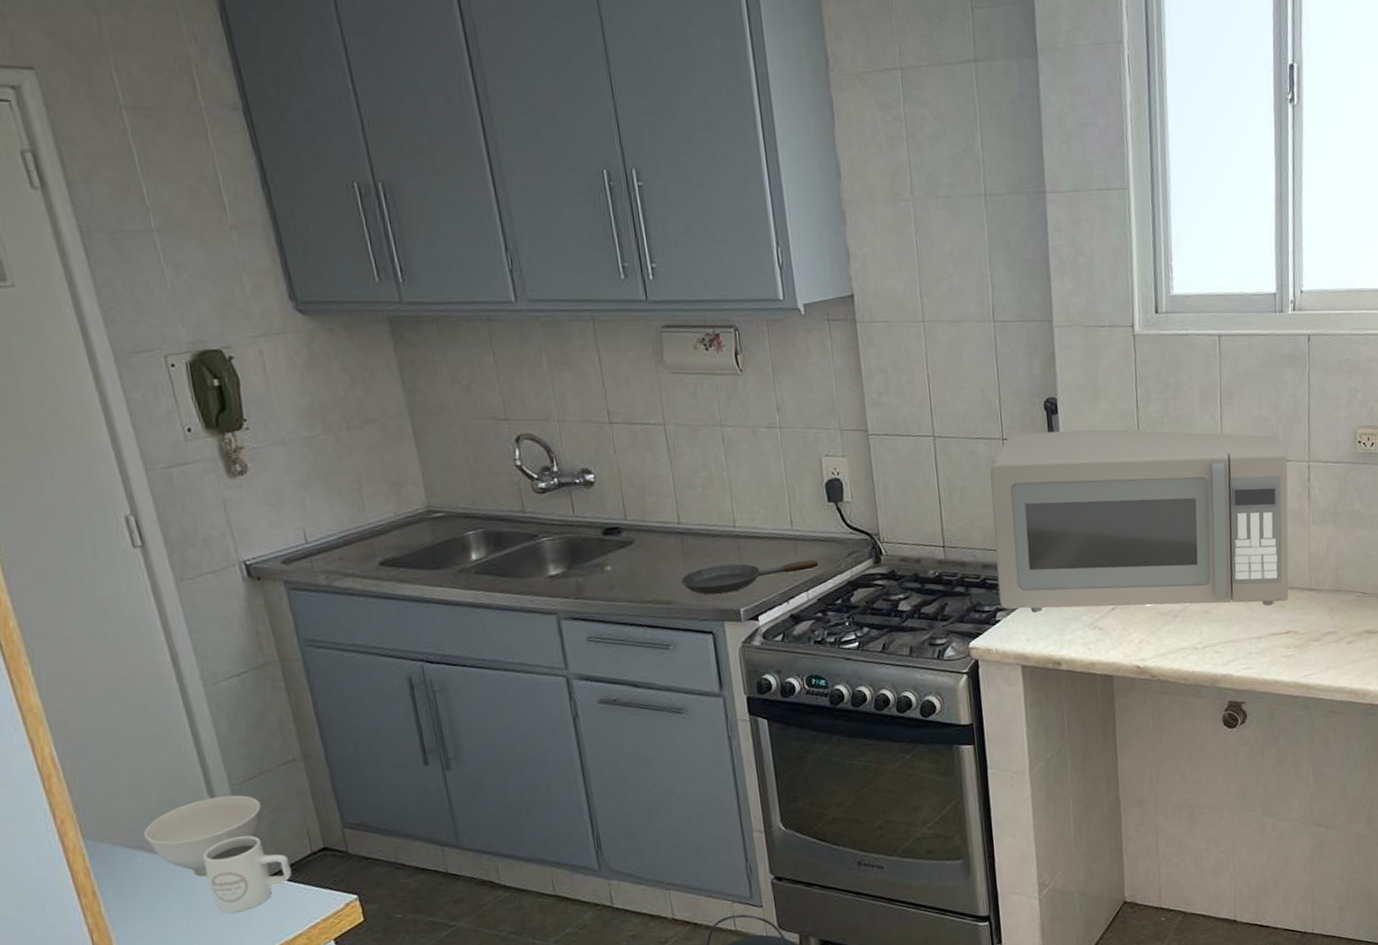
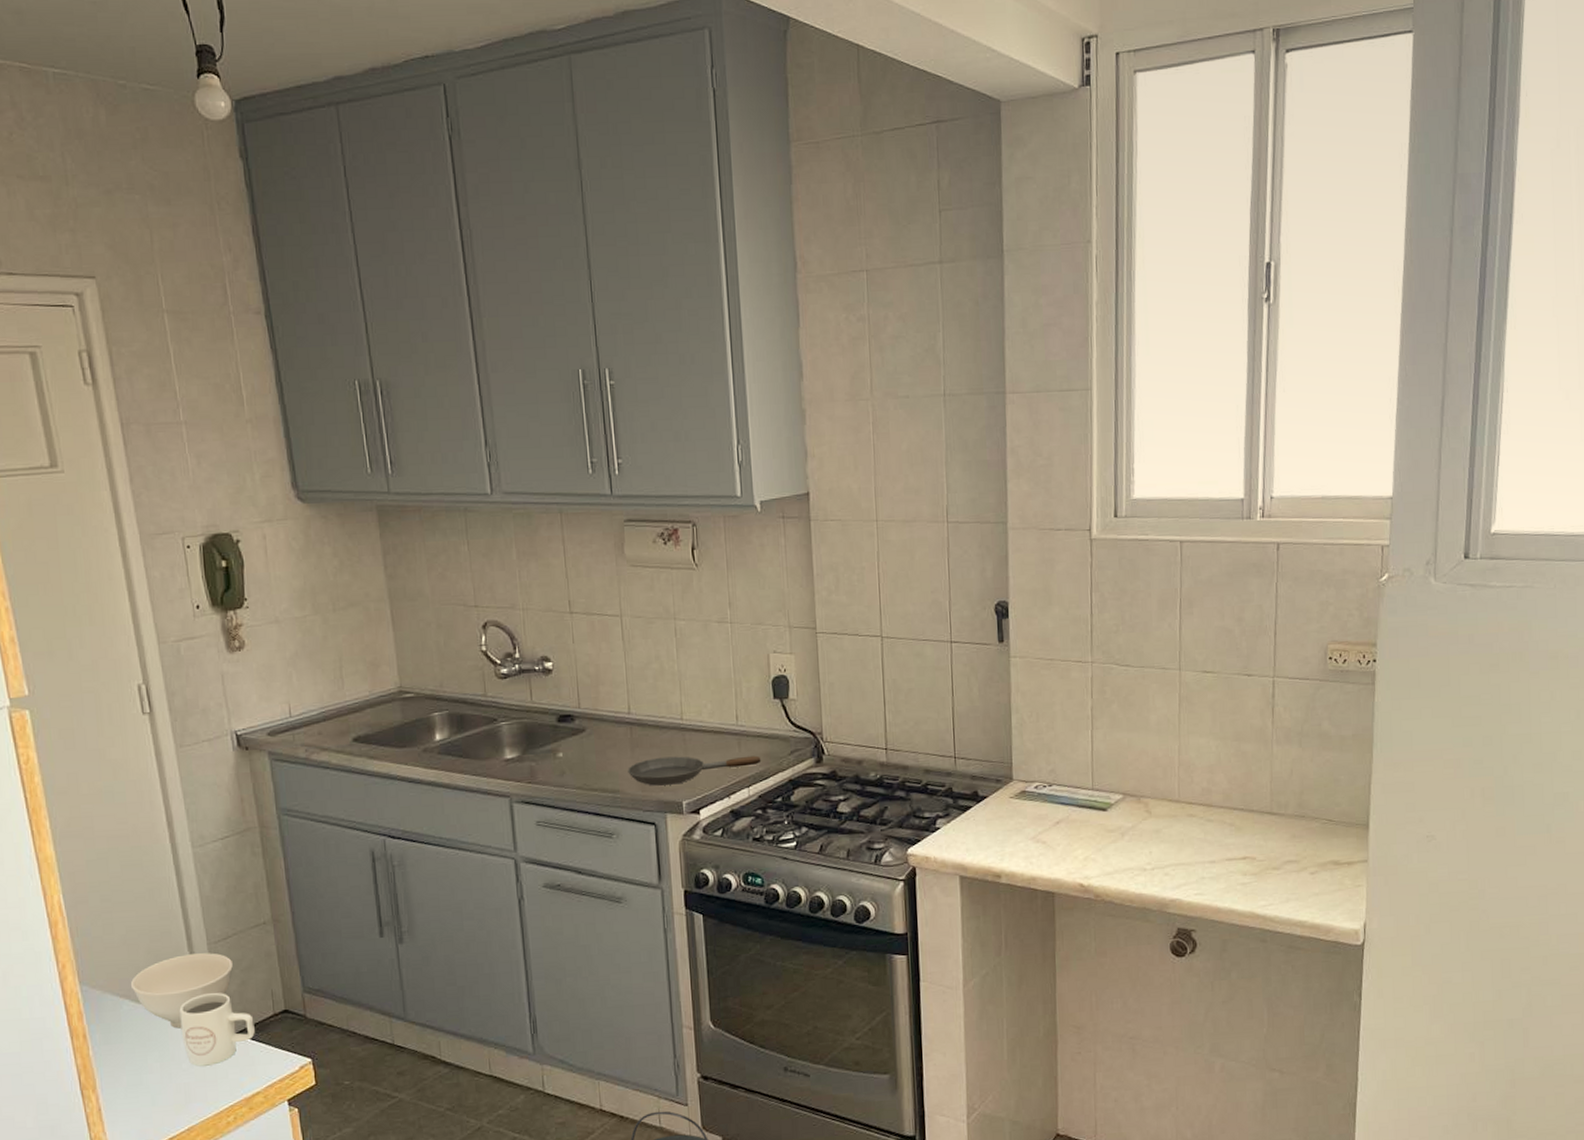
microwave: present [990,428,1289,613] -> none [936,635,1251,828]

